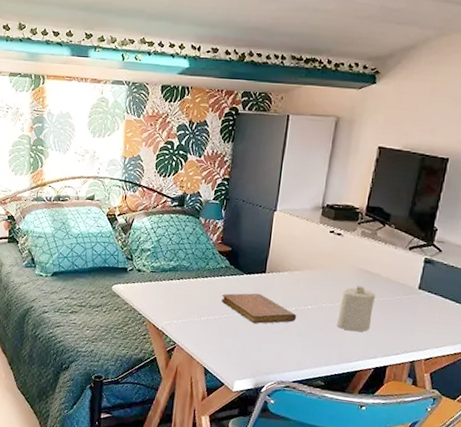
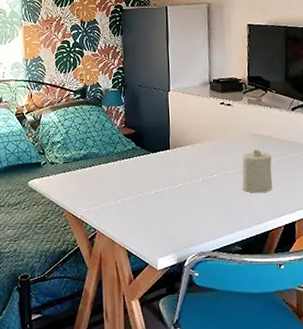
notebook: present [221,293,297,324] -> none [133,169,205,200]

